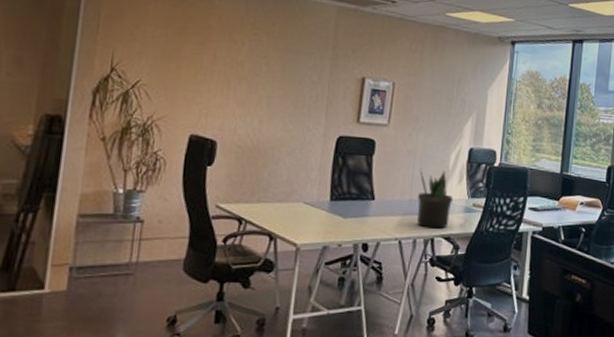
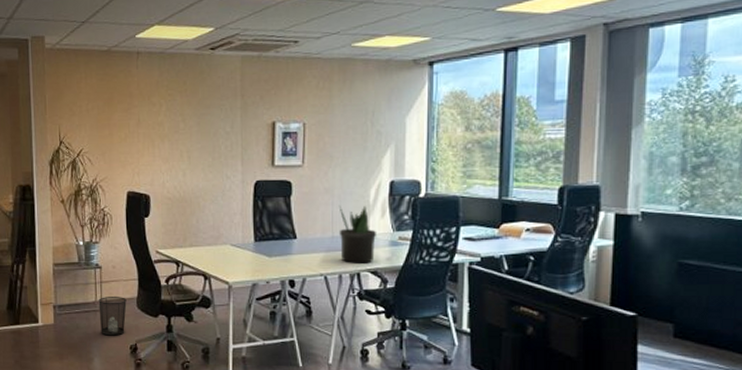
waste bin: none [131,257,171,306] -> present [98,297,127,336]

